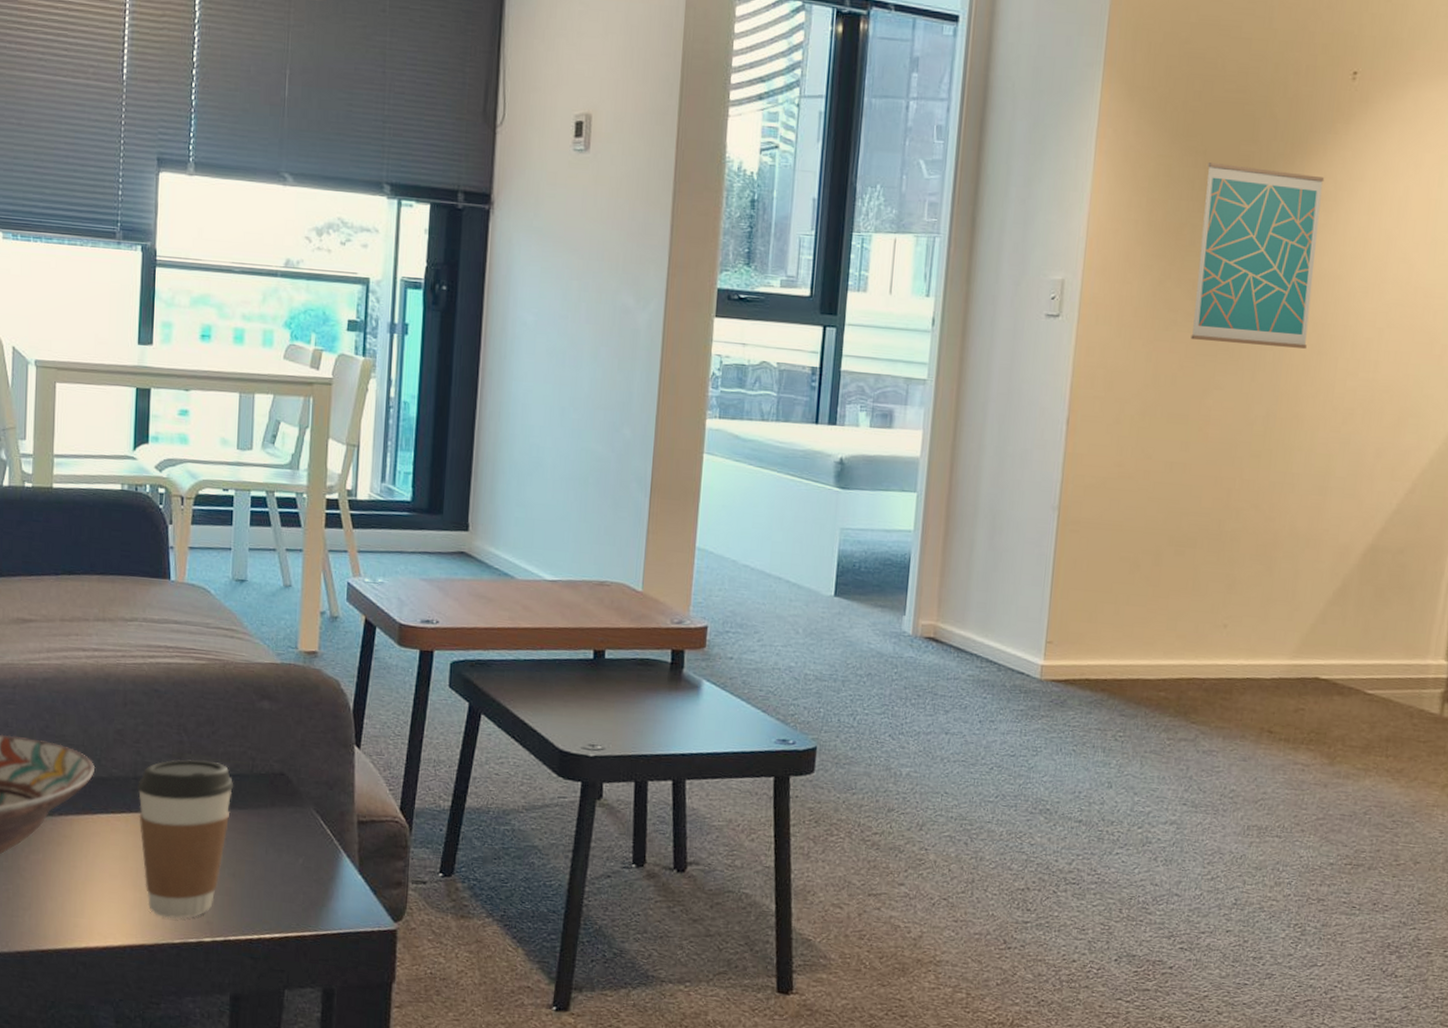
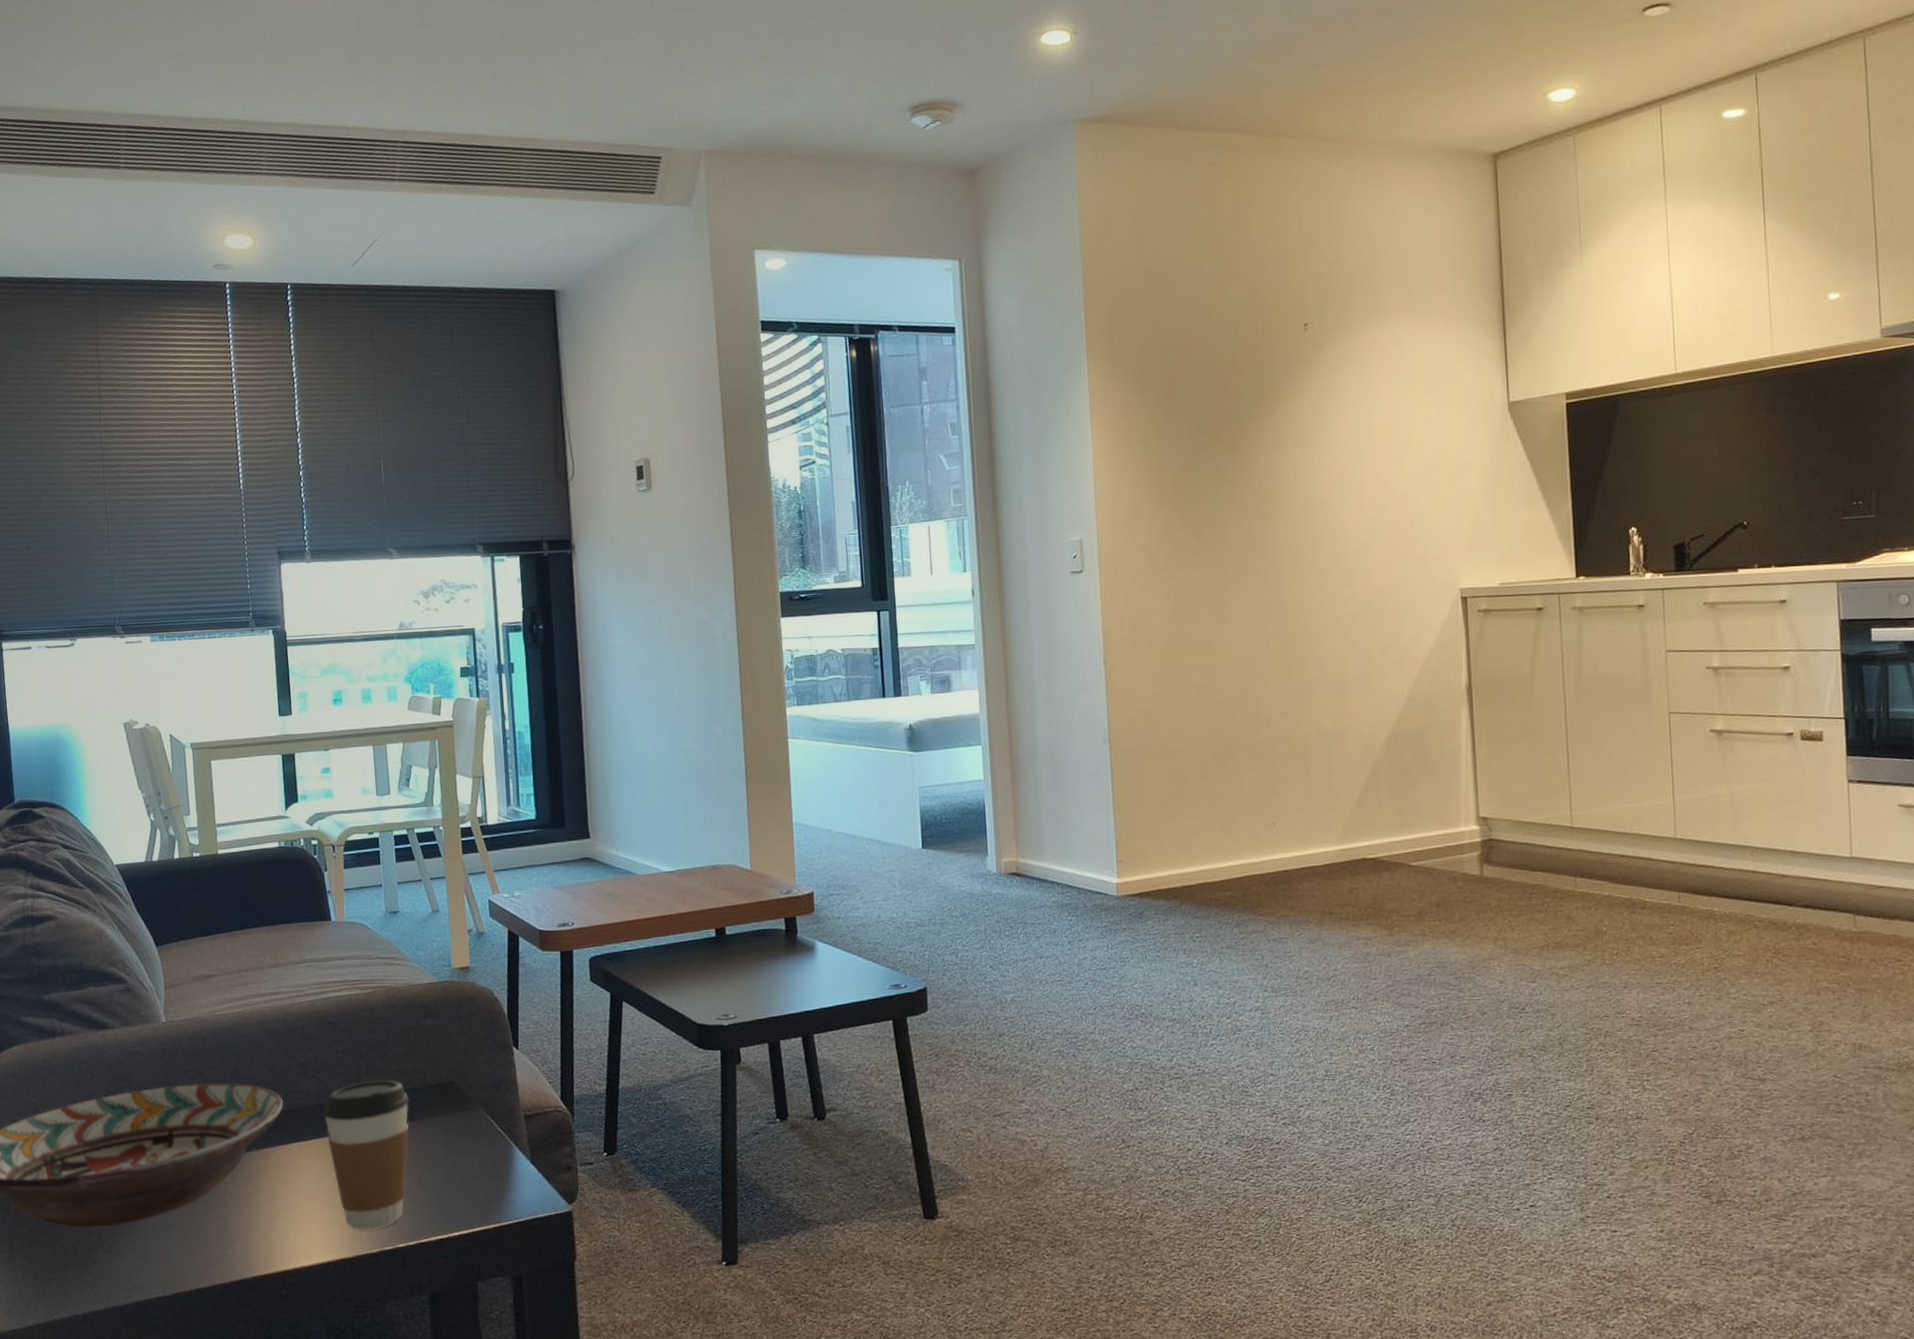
wall art: present [1191,162,1325,349] -> none [1191,417,1304,574]

